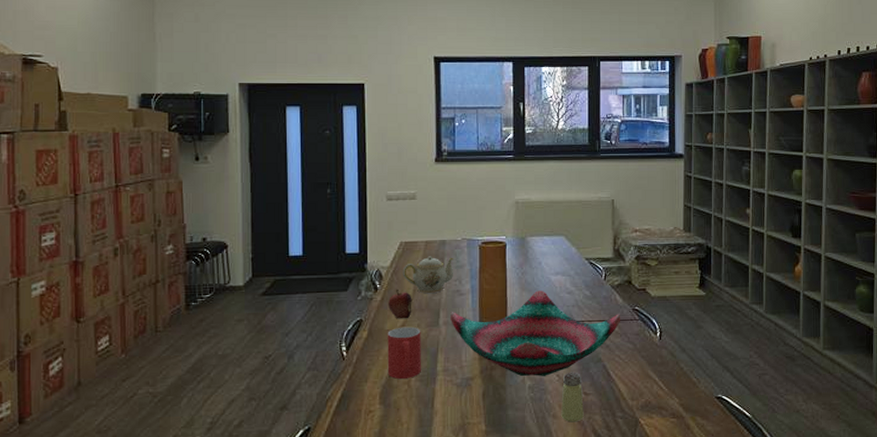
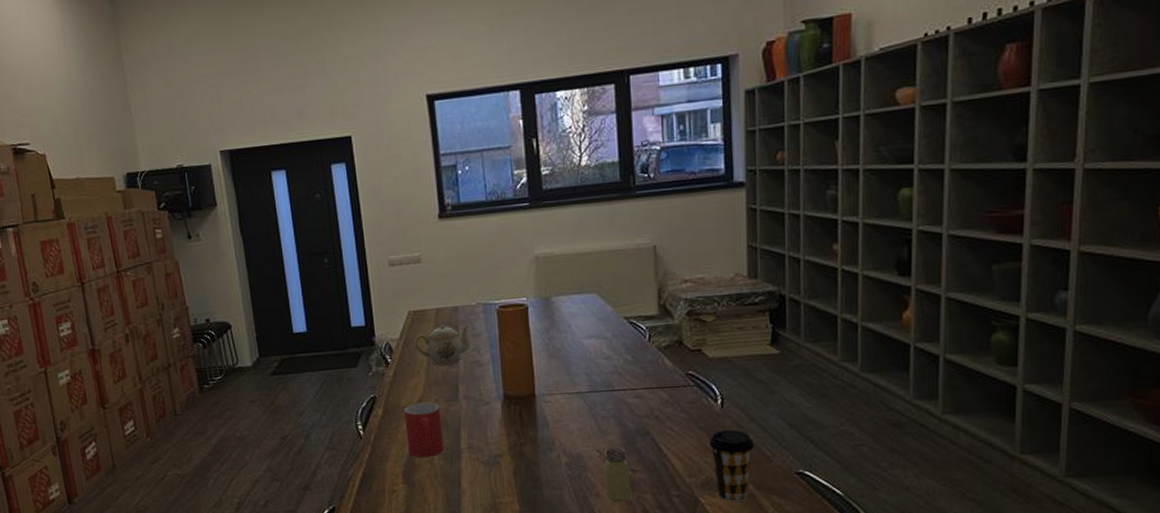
fruit: present [389,290,412,319] -> none [402,363,429,395]
decorative bowl: present [451,290,620,376] -> none [470,357,671,452]
coffee cup: none [648,359,684,423] -> present [708,430,754,503]

